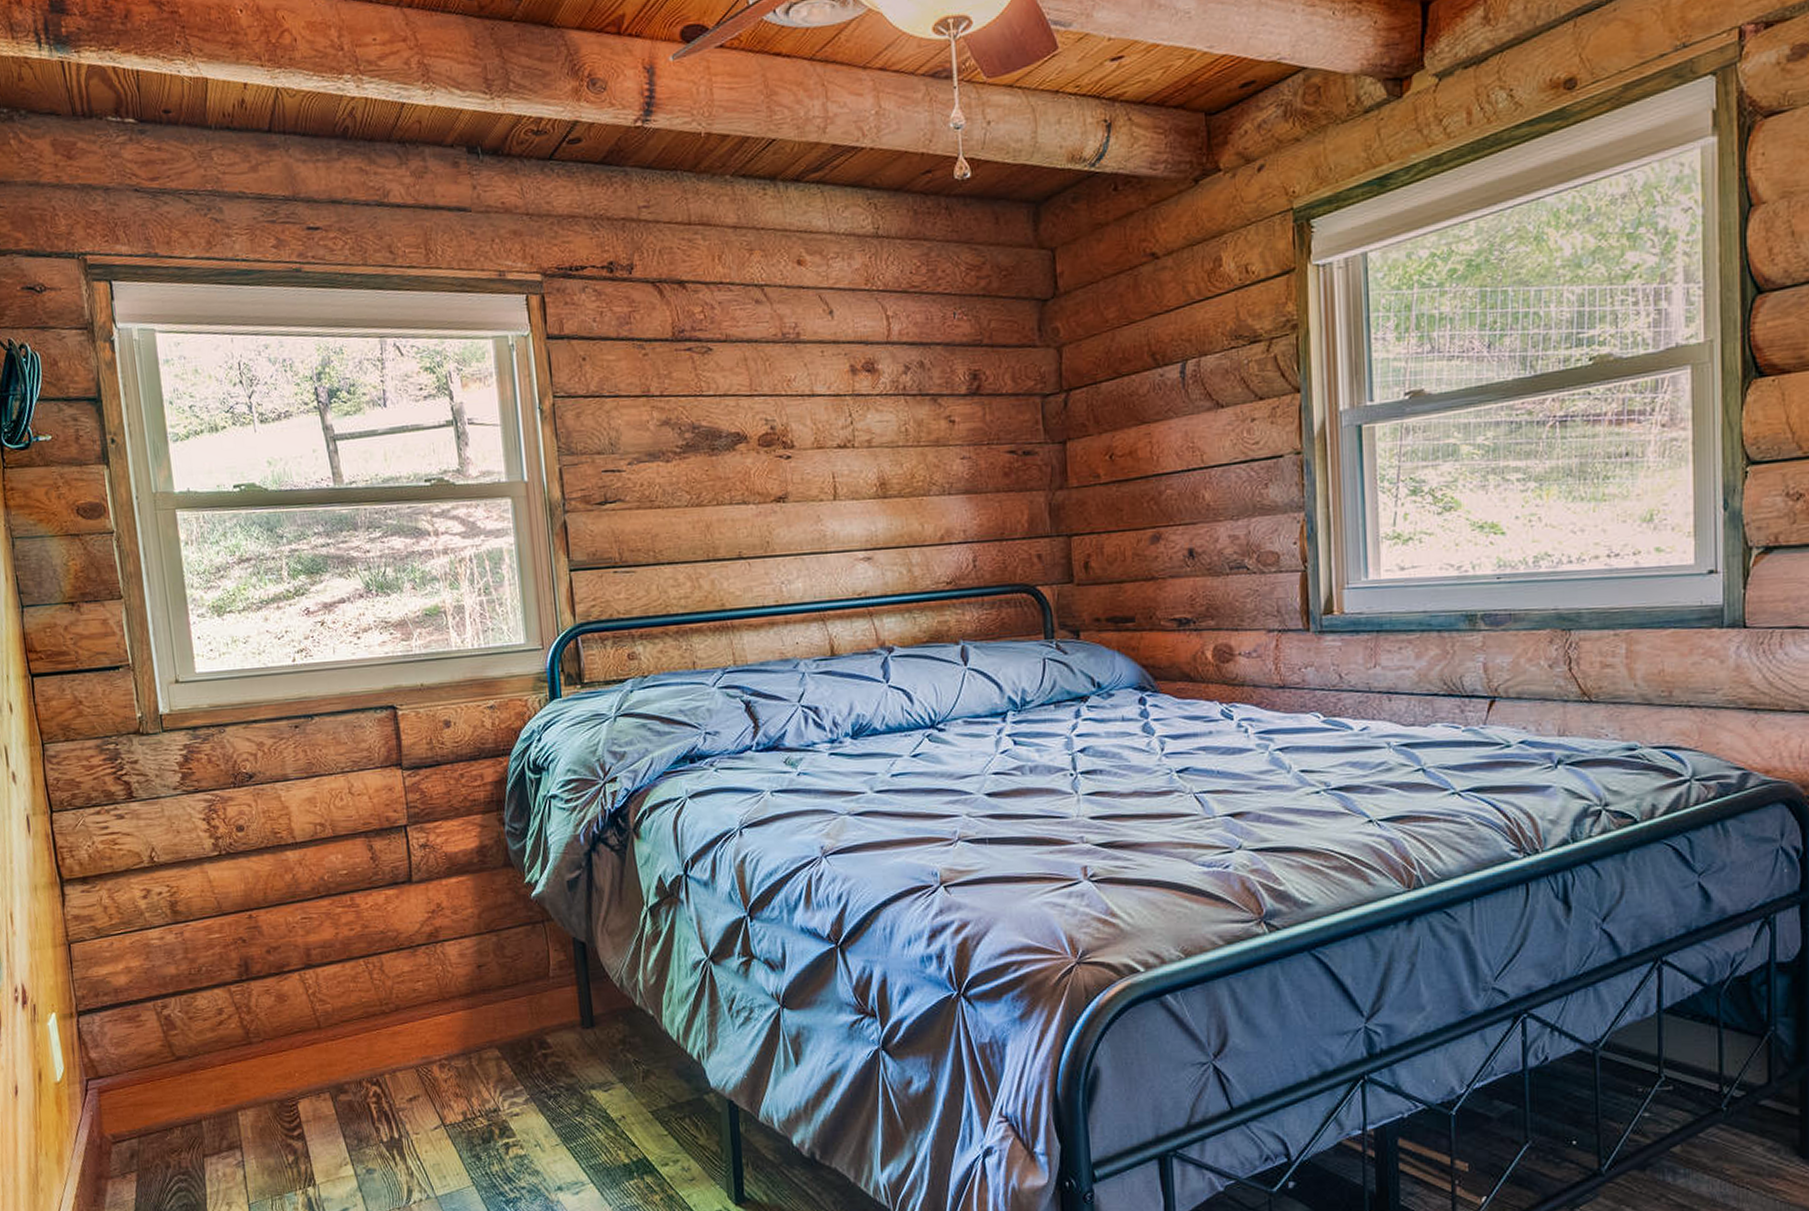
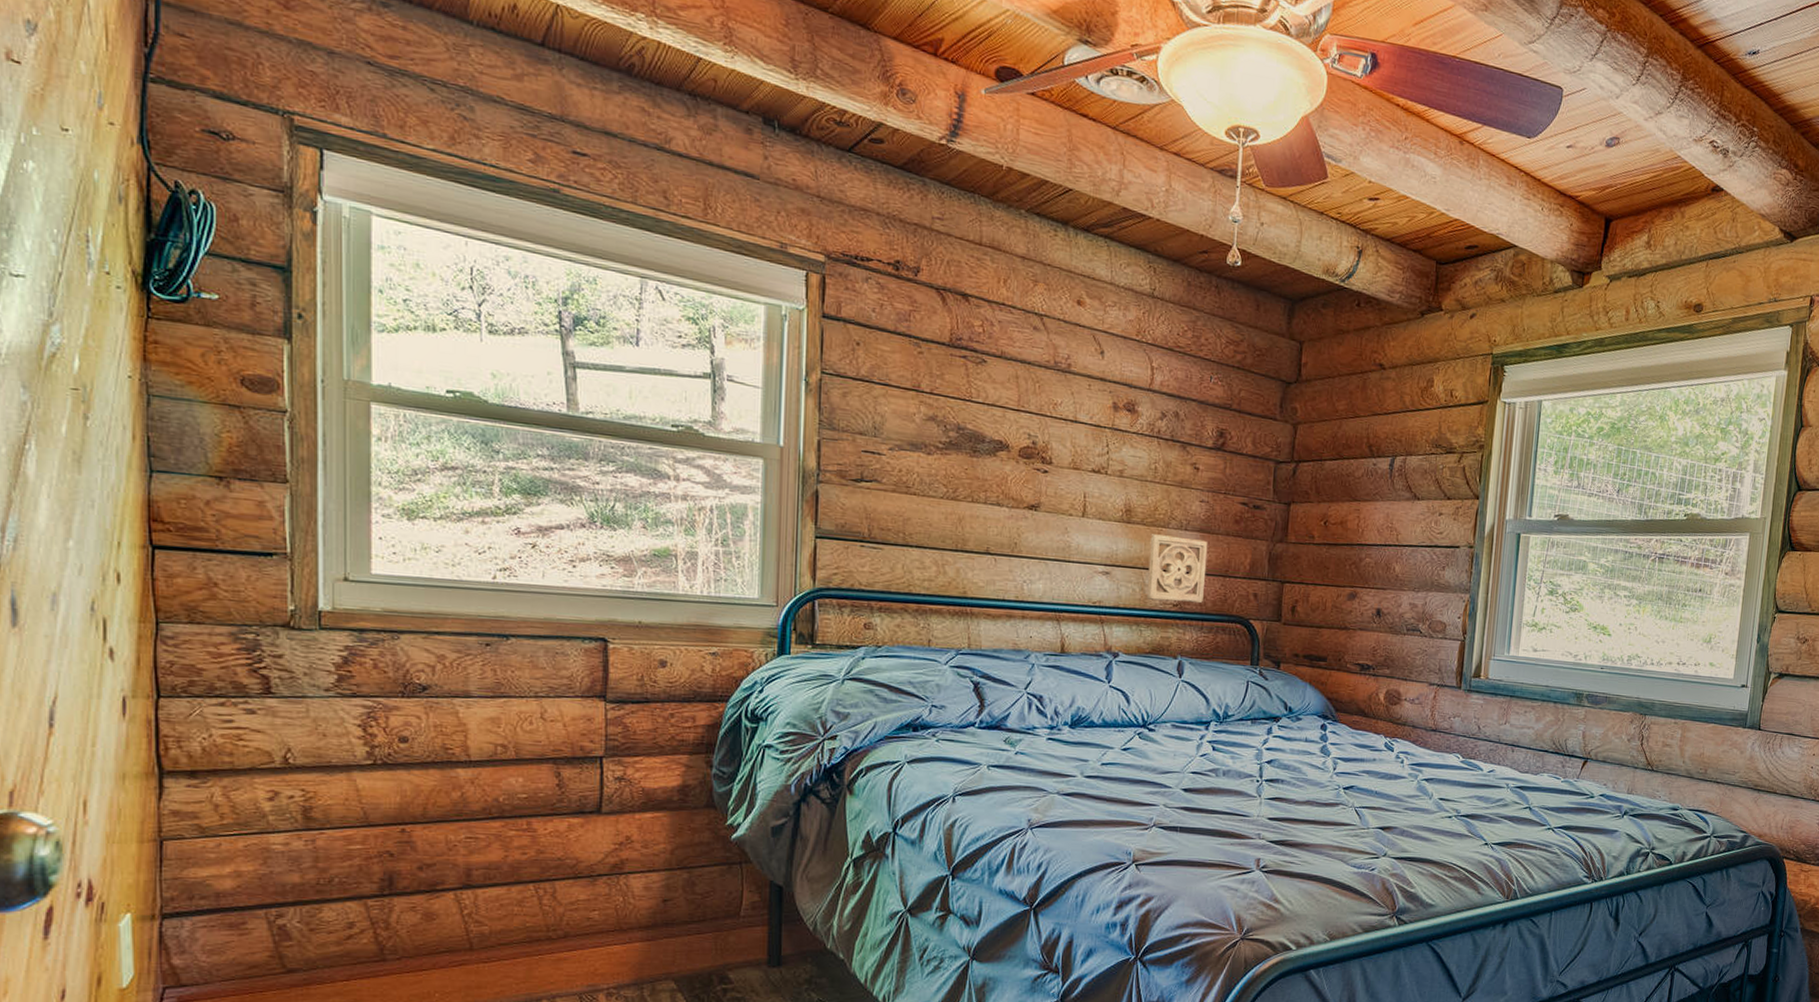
wall ornament: none [911,502,980,581] -> present [1146,534,1208,604]

